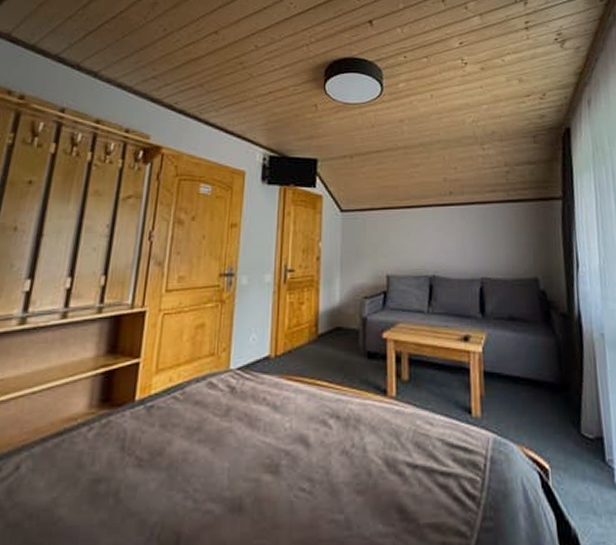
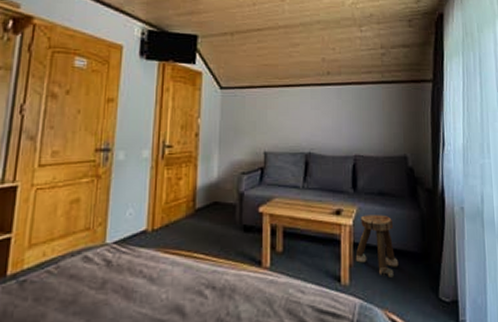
stool: none [486,341,535,410] -> present [355,215,399,277]

